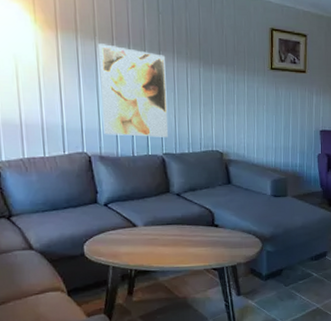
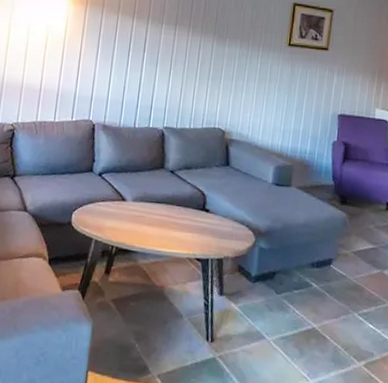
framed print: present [97,43,169,137] -> none [111,17,181,111]

